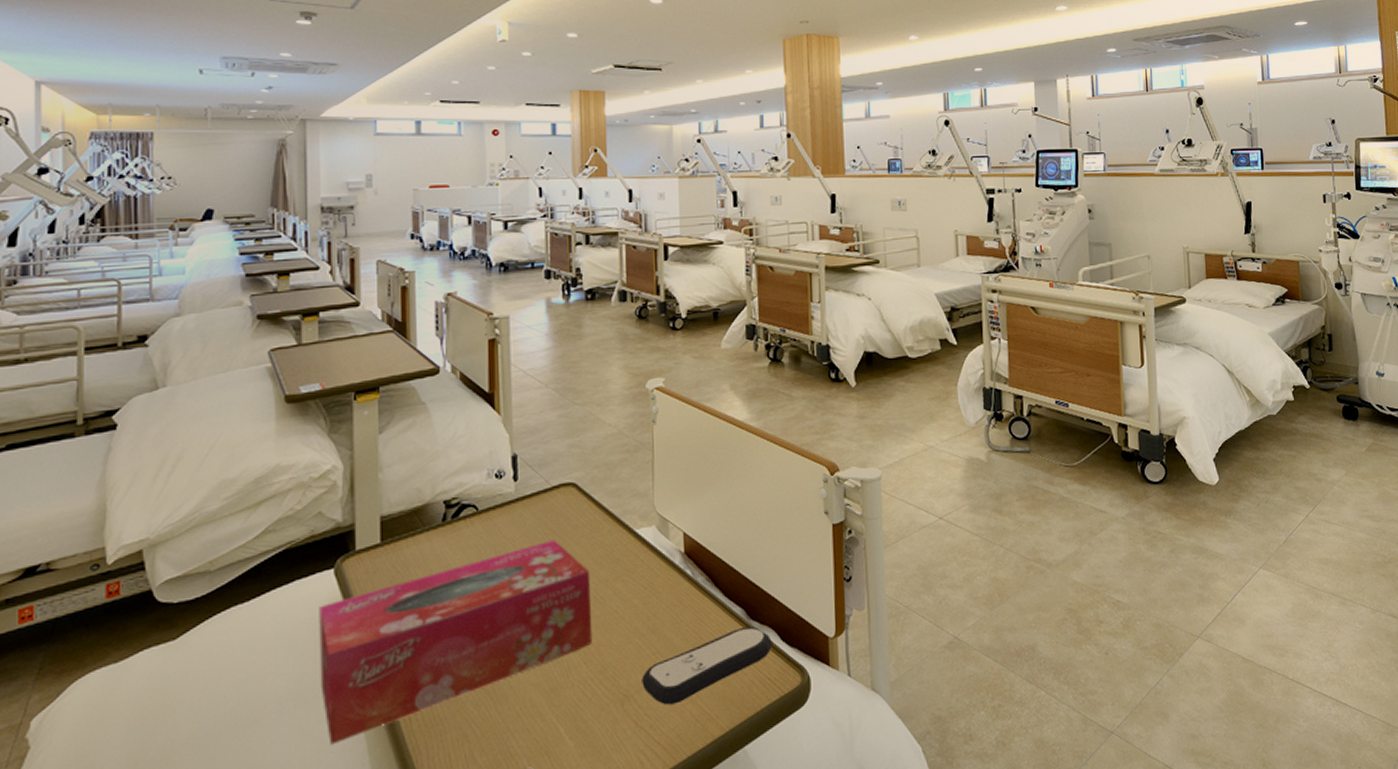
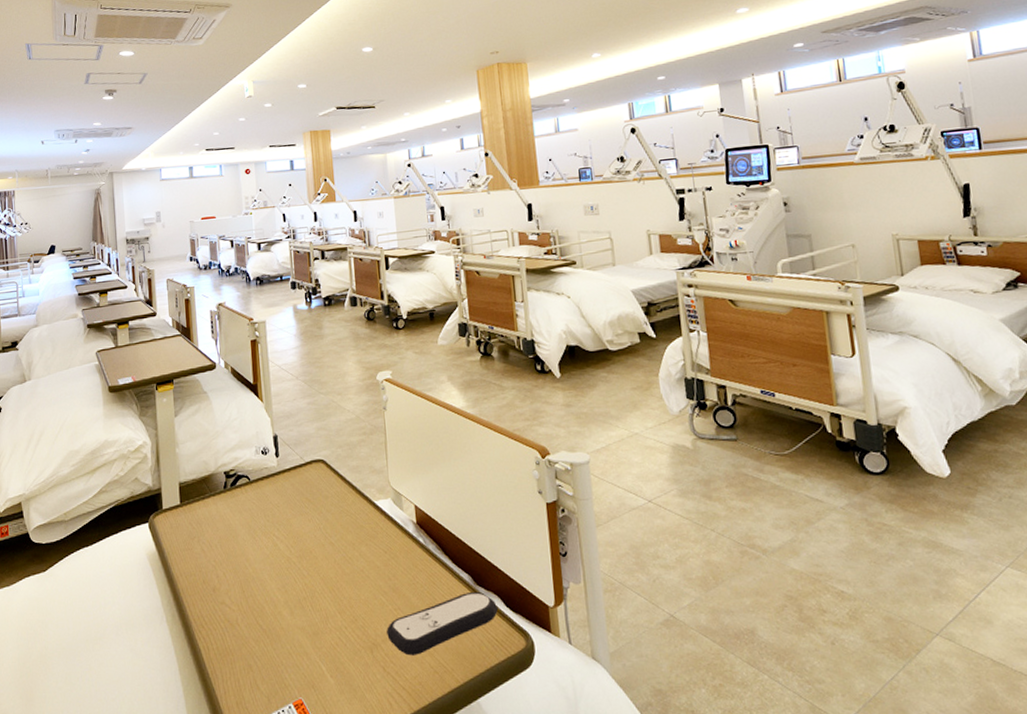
tissue box: present [319,539,593,745] -> none [139,506,345,663]

